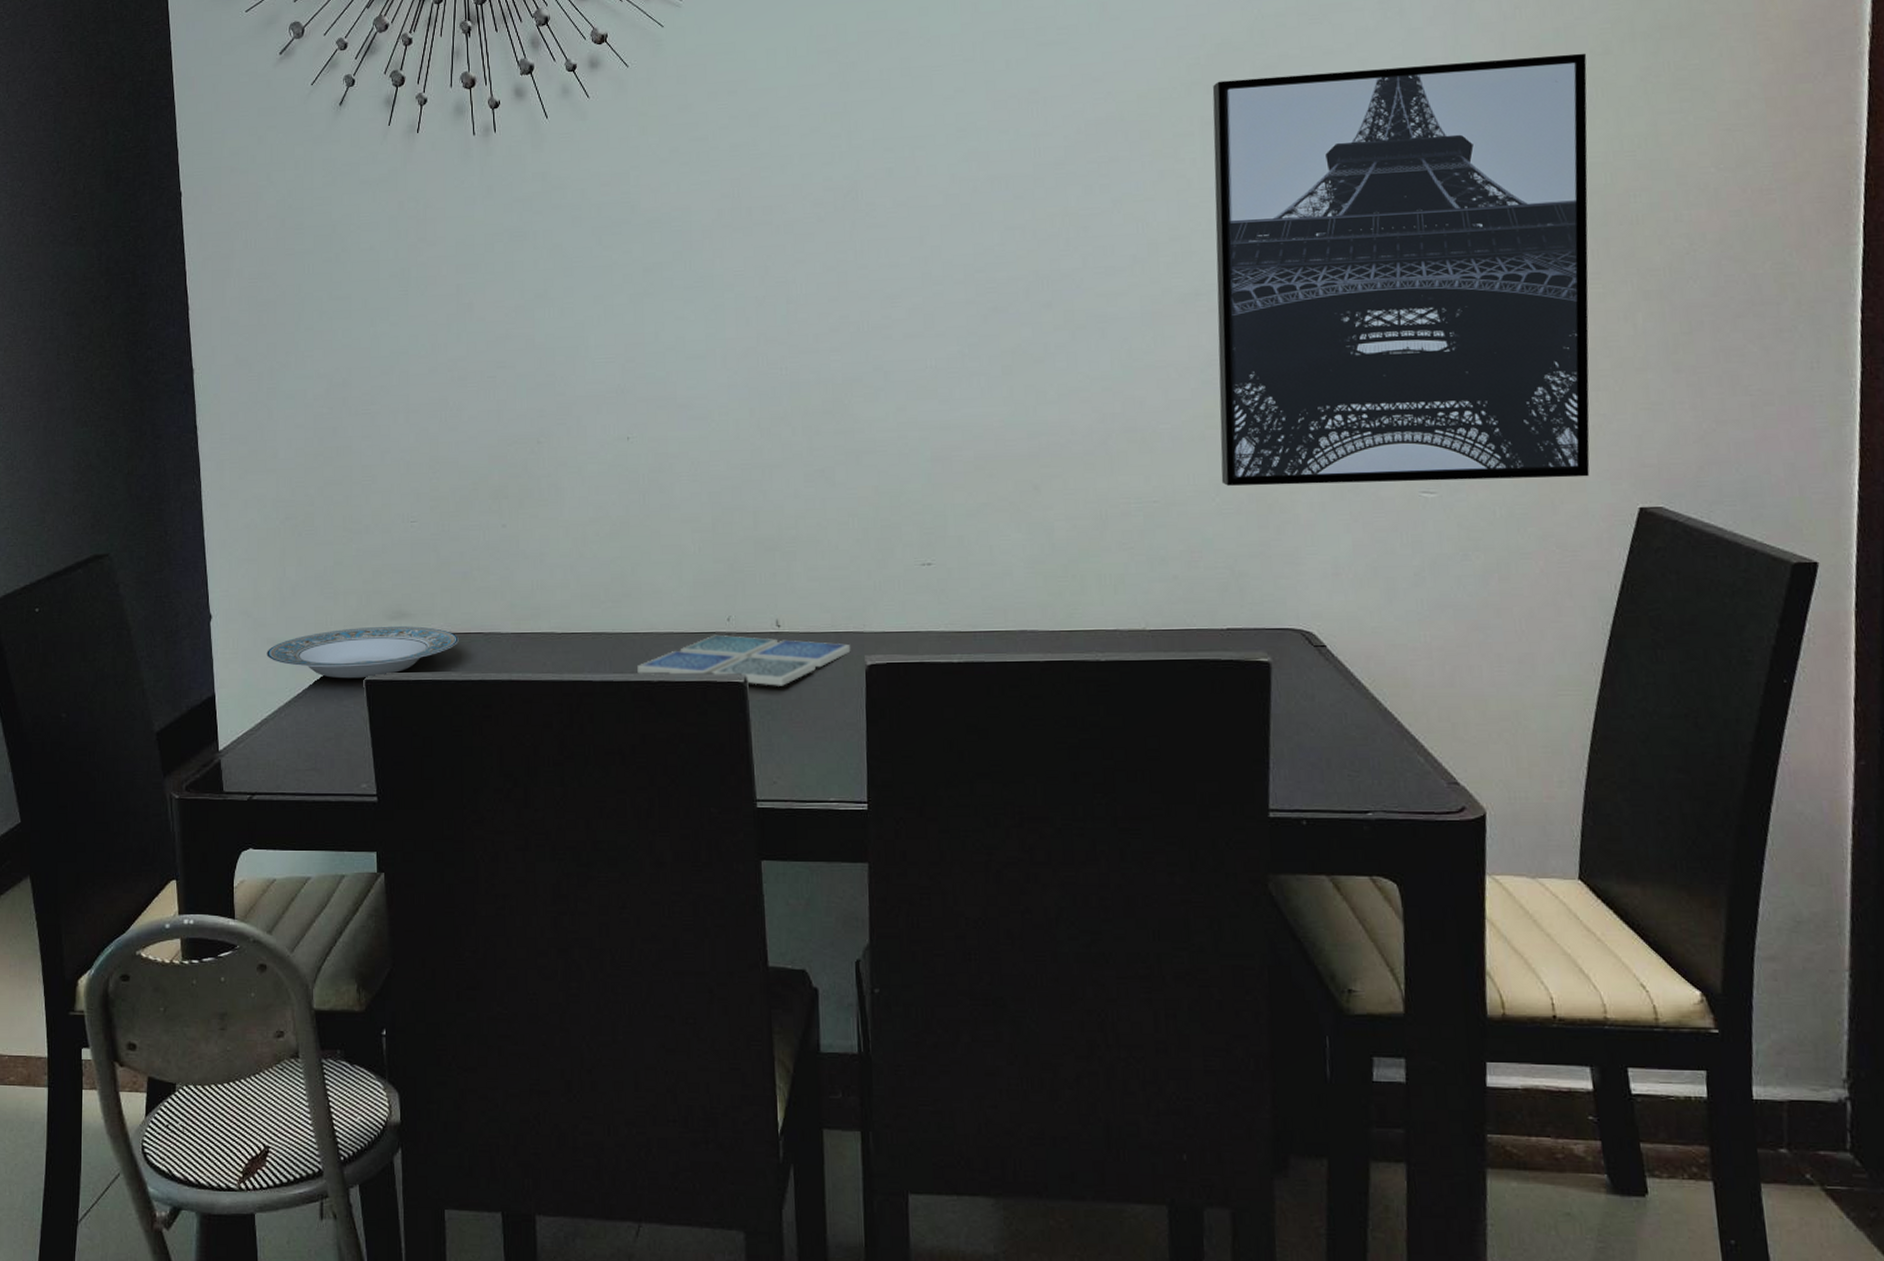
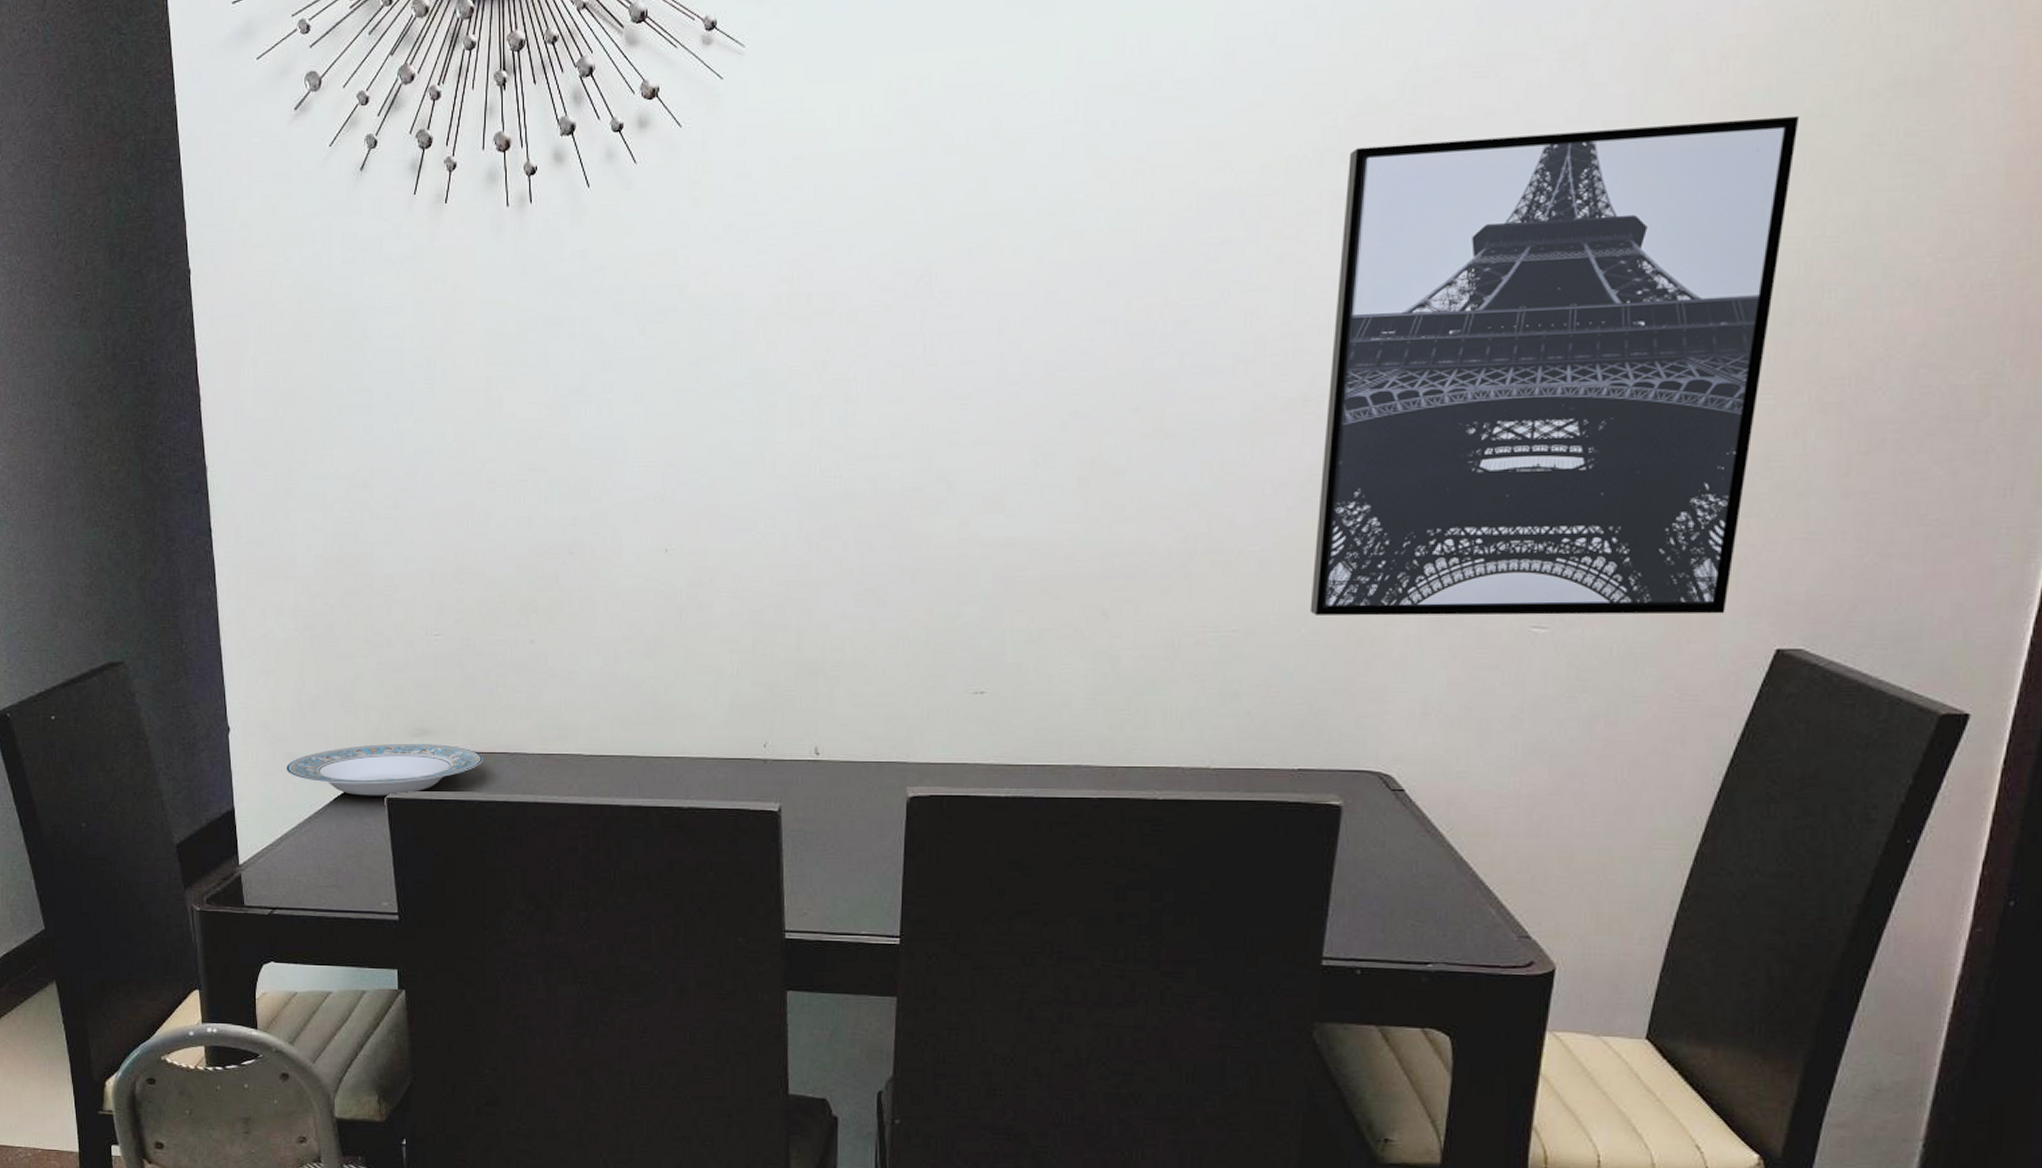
drink coaster: present [637,634,851,686] -> none [667,761,893,816]

